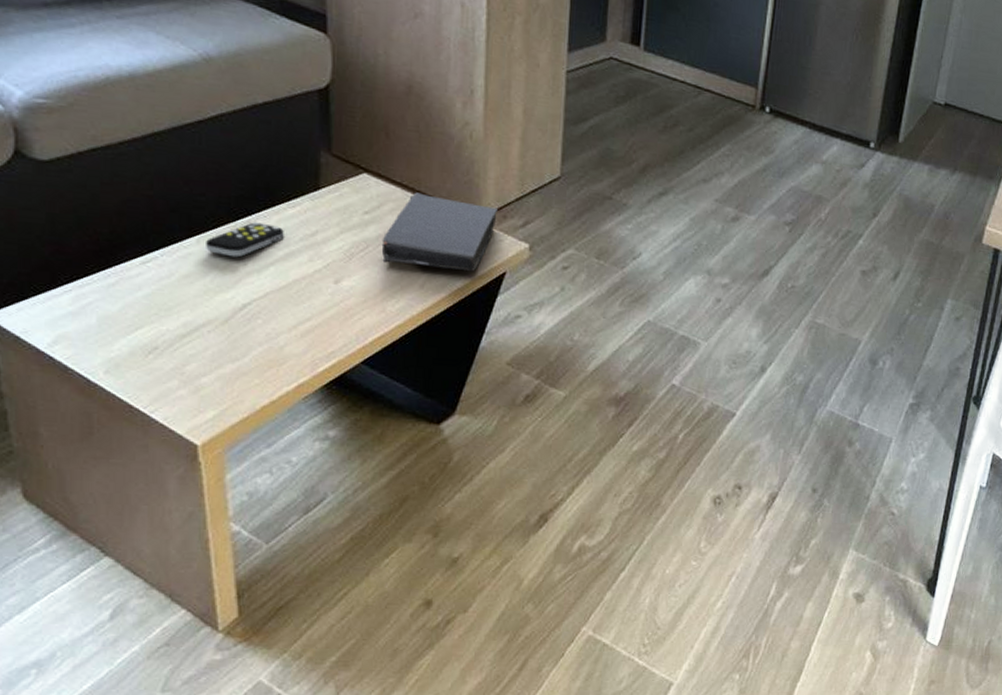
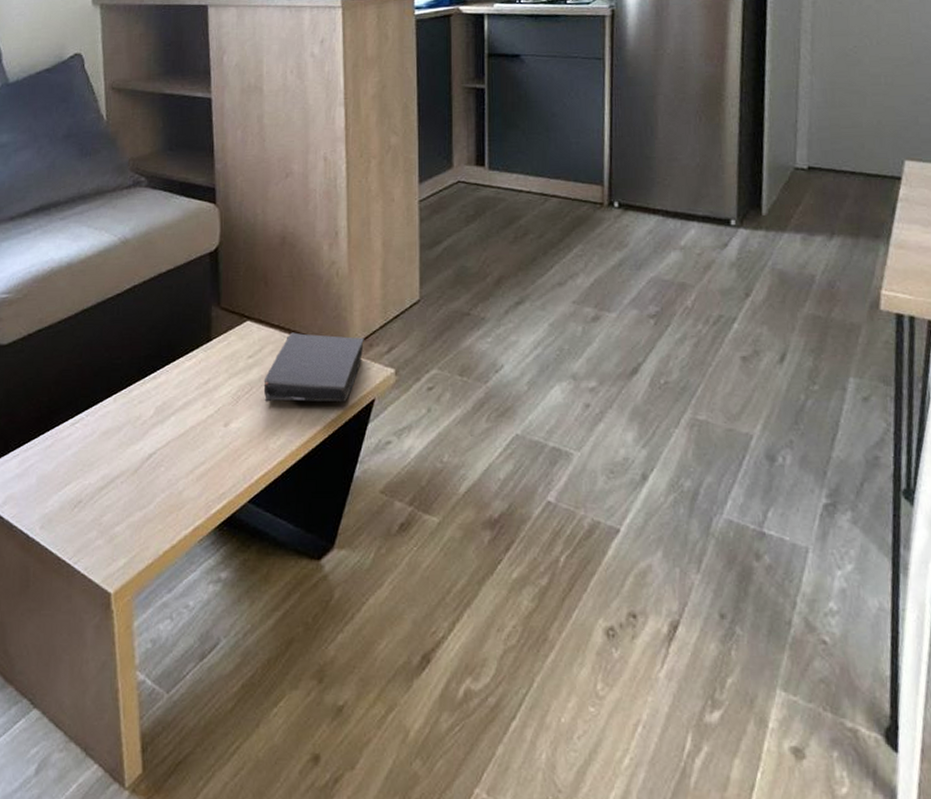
remote control: present [206,222,284,258] -> none [121,377,183,411]

